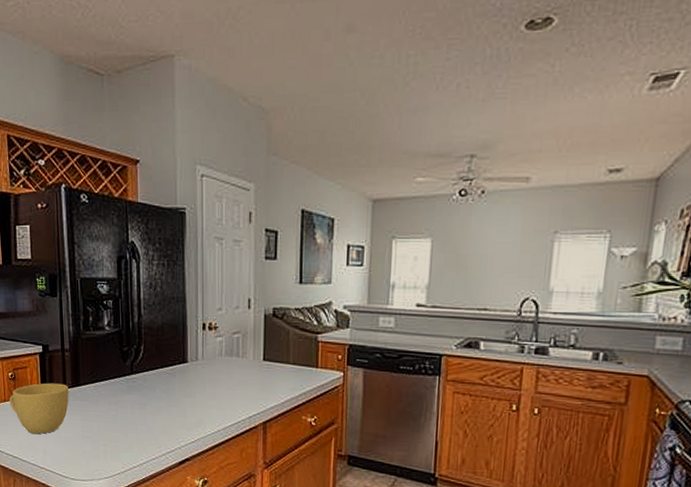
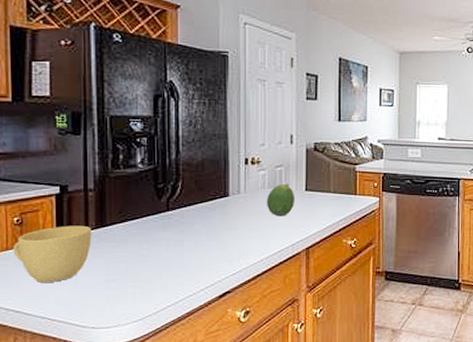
fruit: none [223,352,253,387] -> present [266,183,296,217]

